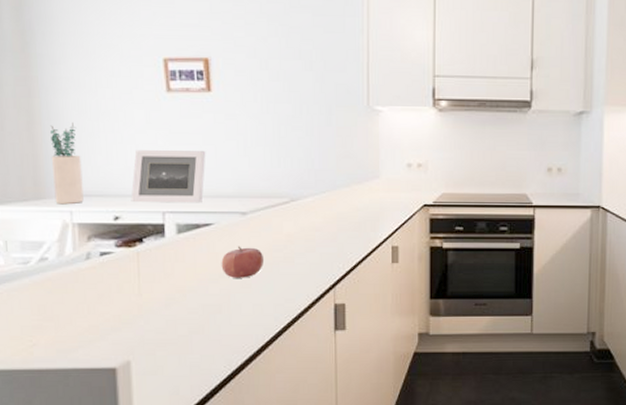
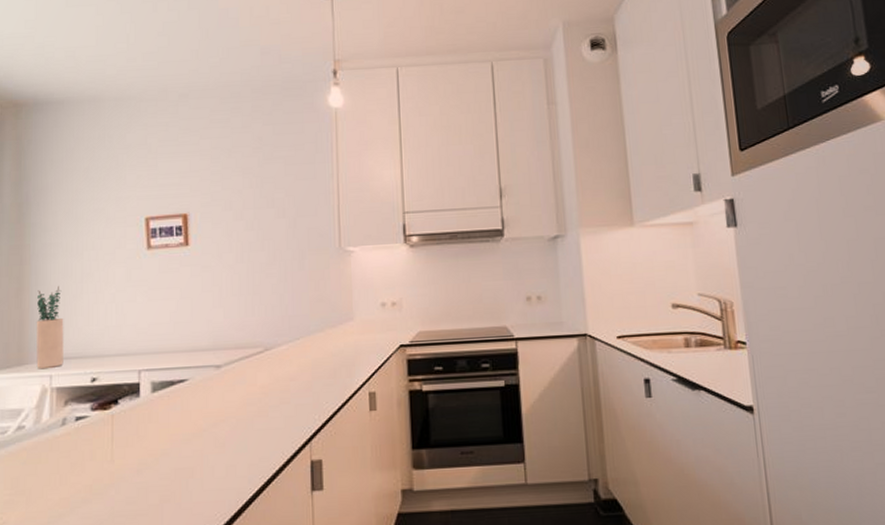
picture frame: present [131,150,206,203] -> none [108,305,183,363]
fruit: present [221,246,265,278] -> none [195,402,239,438]

